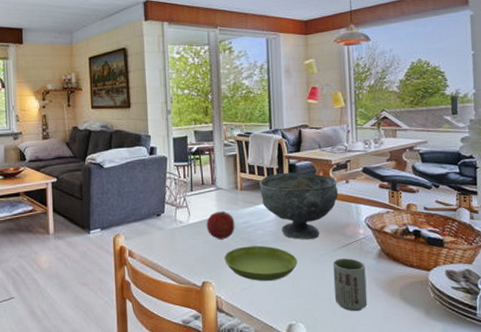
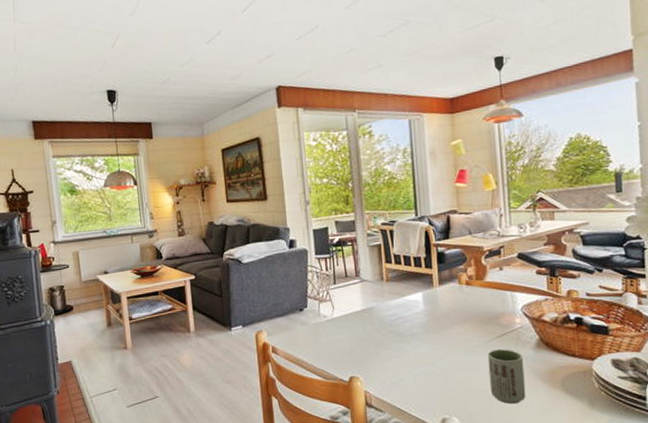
fruit: present [206,211,235,240] -> none [351,303,382,334]
saucer: present [224,245,297,281] -> none [372,338,449,375]
decorative bowl: present [259,172,339,239] -> none [406,260,492,331]

